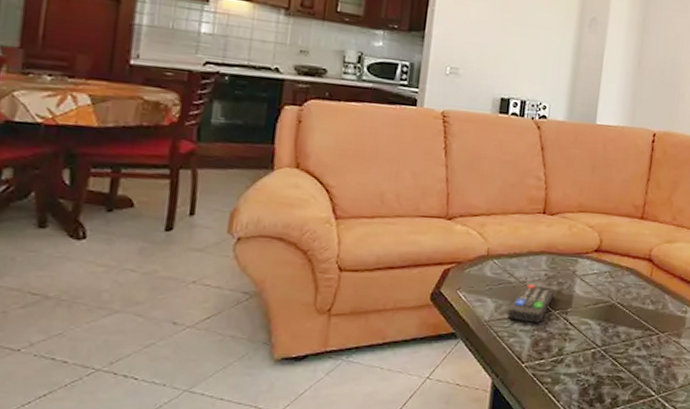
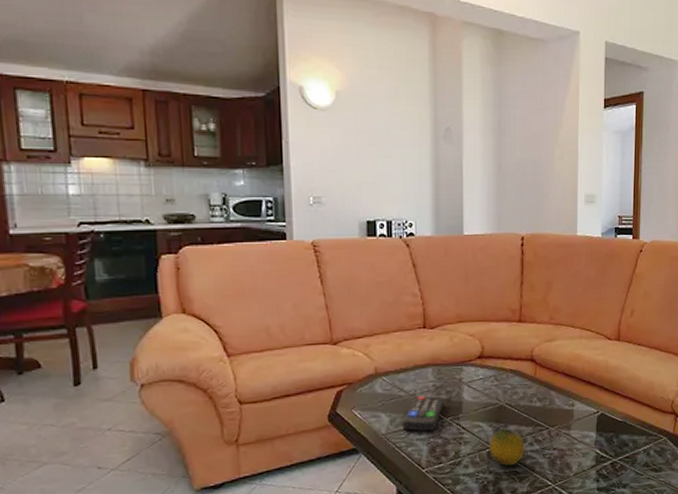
fruit: none [594,328,632,369] -> present [489,428,525,466]

